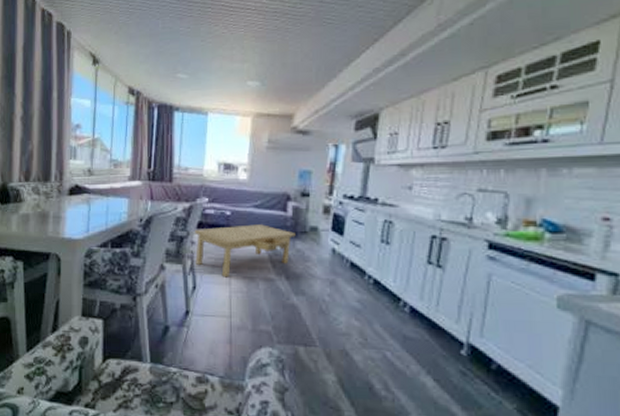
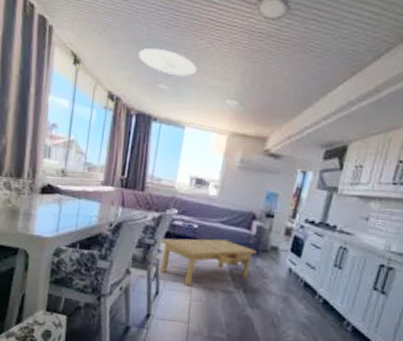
ceiling light: none [156,39,214,64] -> present [139,48,197,76]

